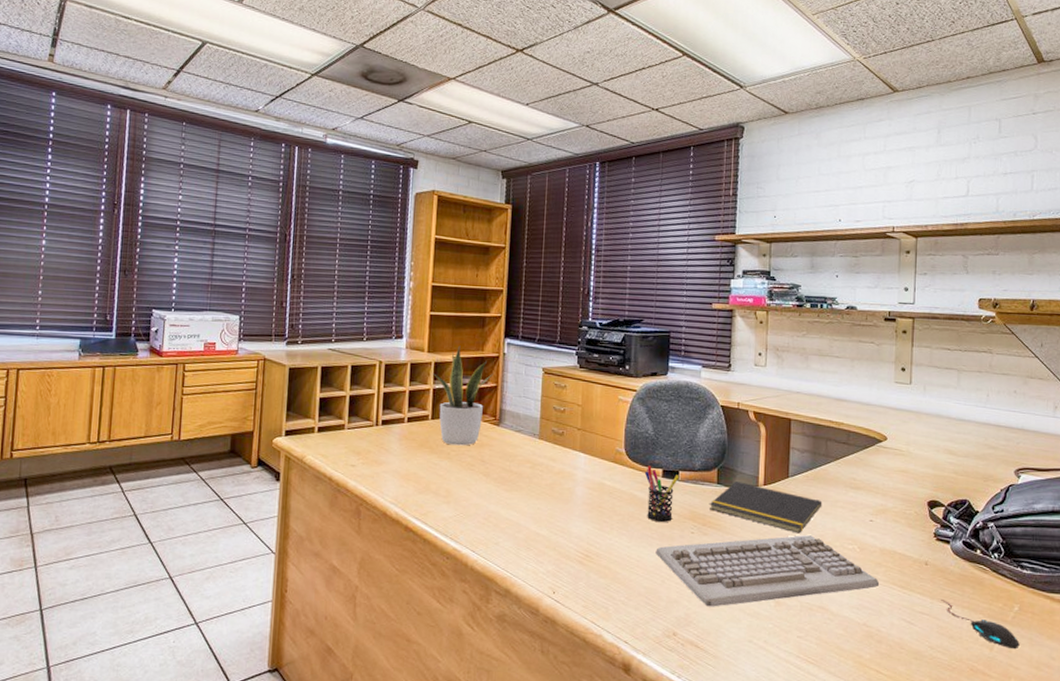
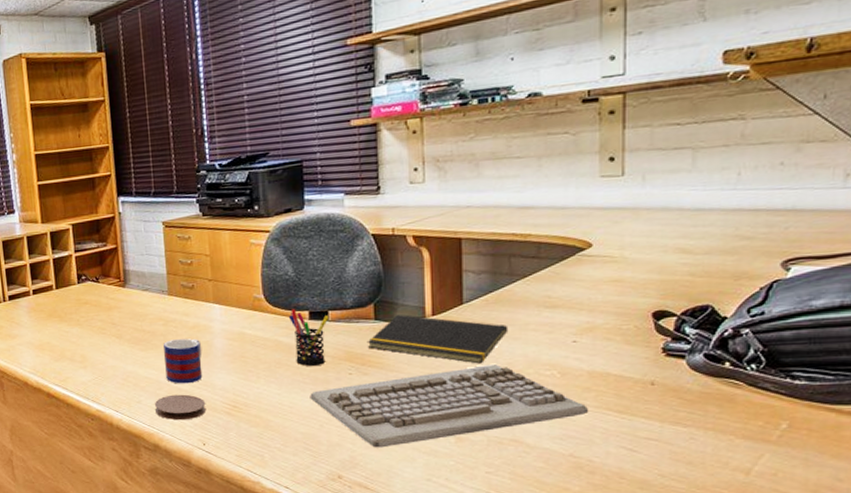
potted plant: present [433,345,494,446] -> none [51,211,112,312]
coaster: none [511,538,561,566] -> present [154,394,207,421]
mug: none [526,483,564,529] -> present [163,338,203,384]
mouse: present [941,600,1020,650] -> none [674,422,789,472]

